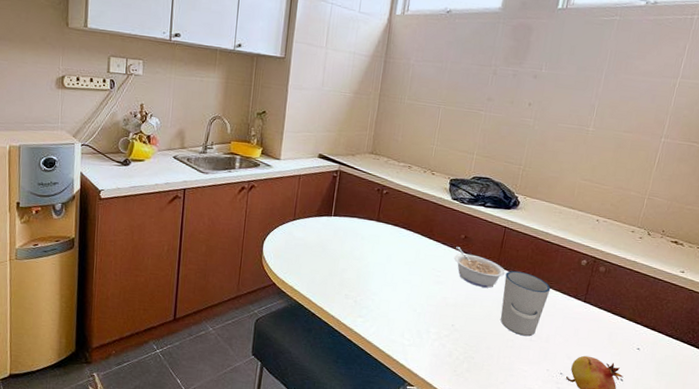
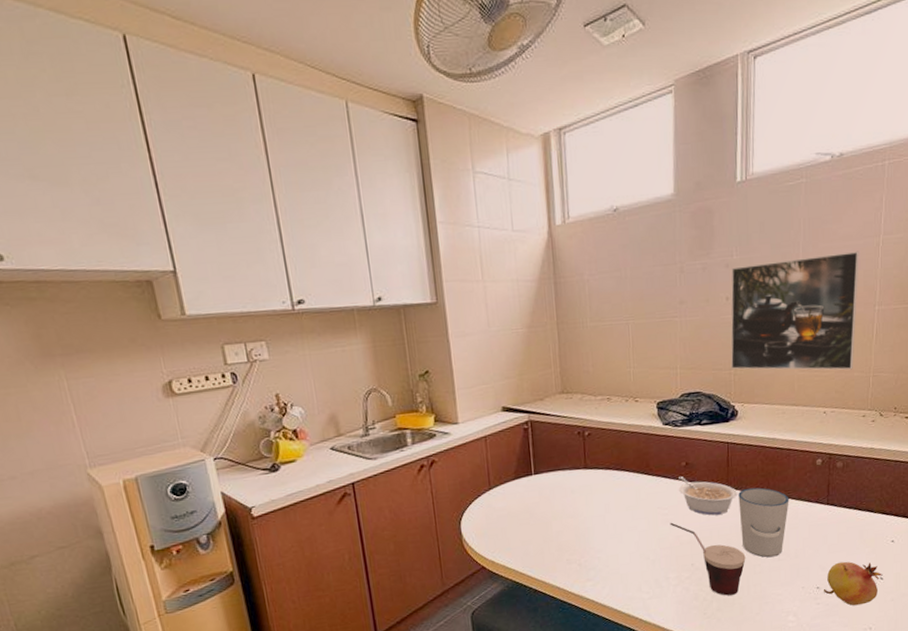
cup: none [440,284,502,361] -> present [670,522,746,596]
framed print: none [521,79,656,189] -> present [730,251,859,370]

